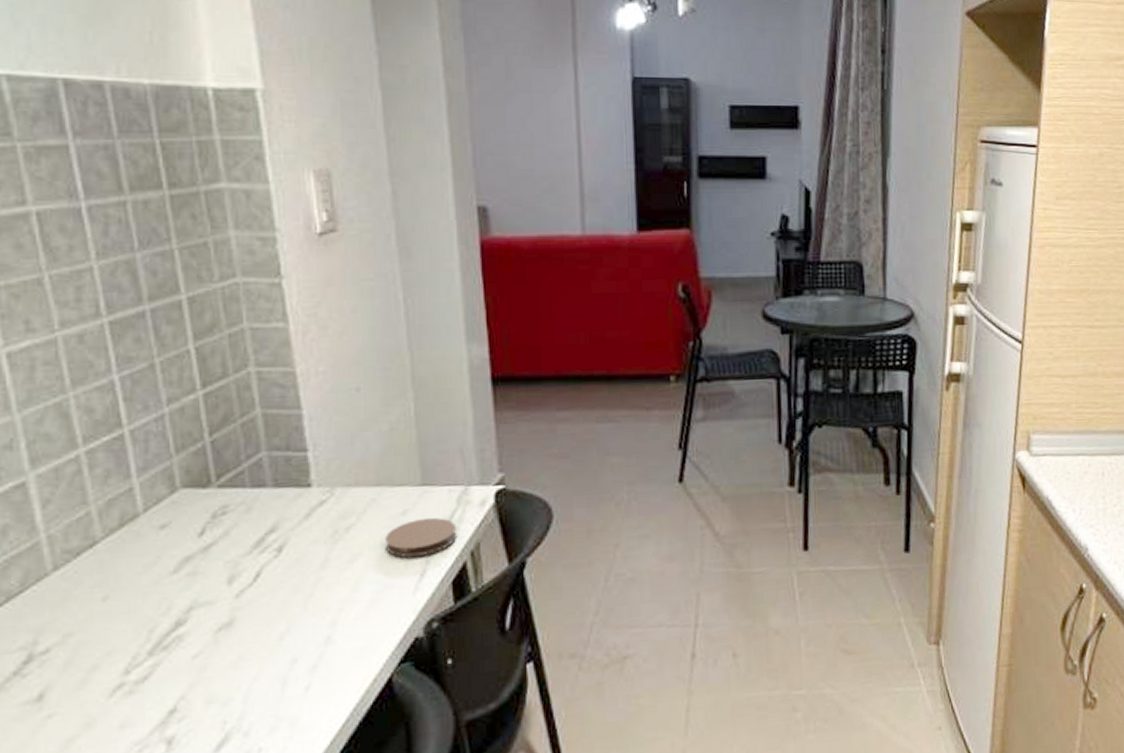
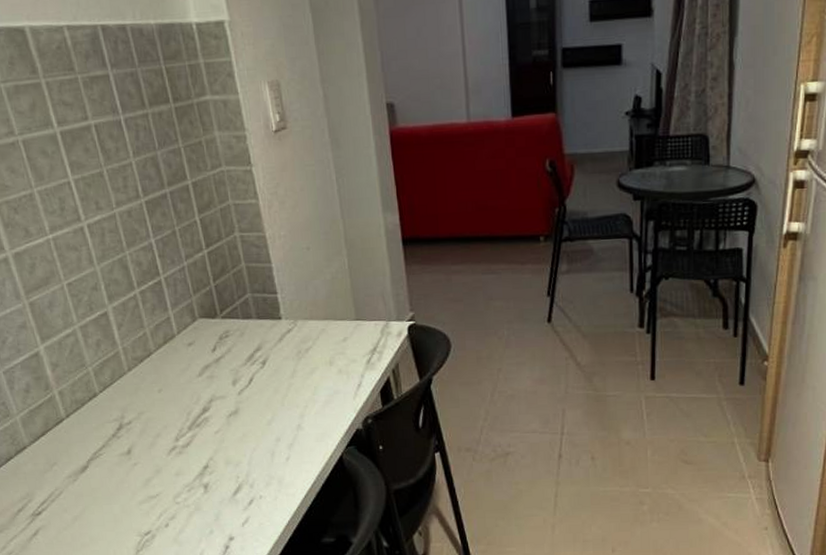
coaster: present [386,517,458,558] -> none [333,343,383,372]

